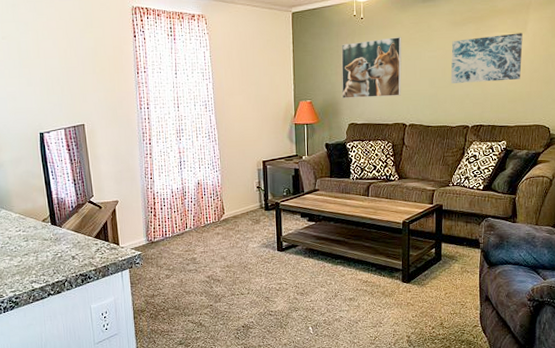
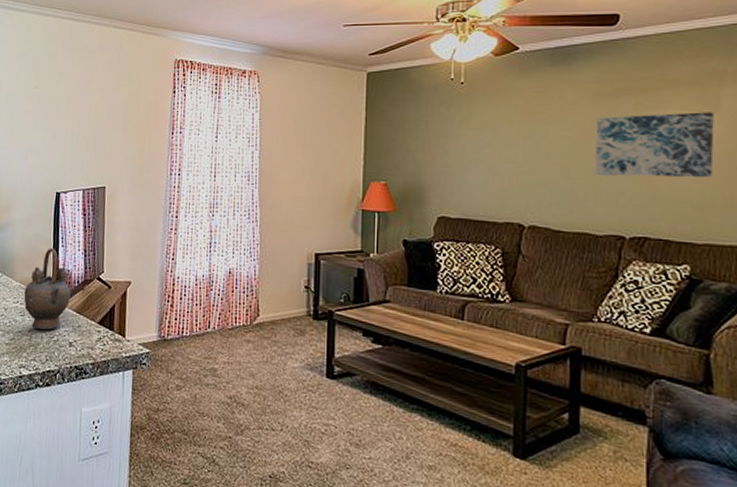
teapot: none [24,181,67,250] -> present [24,248,71,330]
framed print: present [341,37,402,99] -> none [430,109,520,186]

